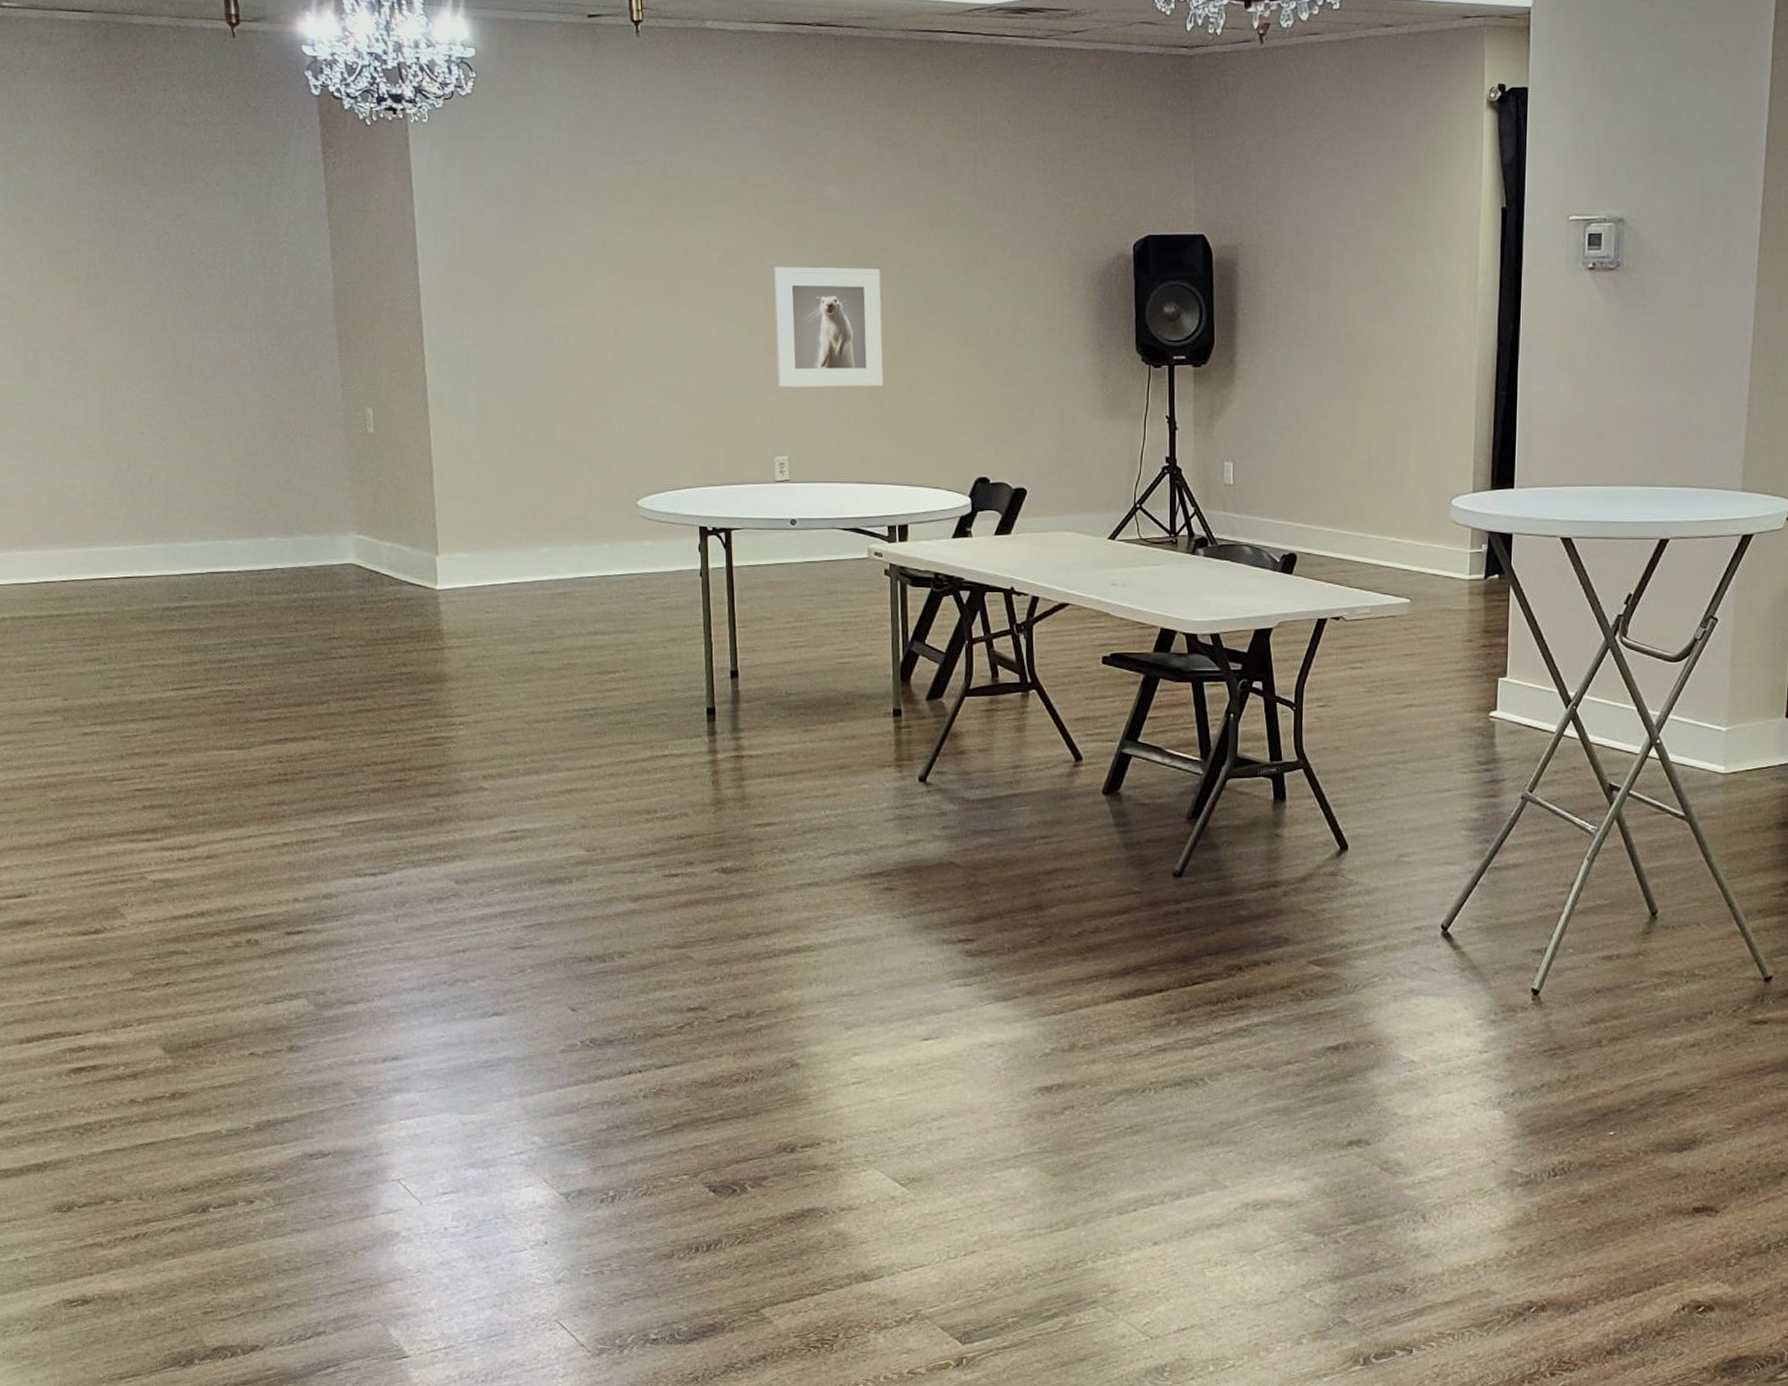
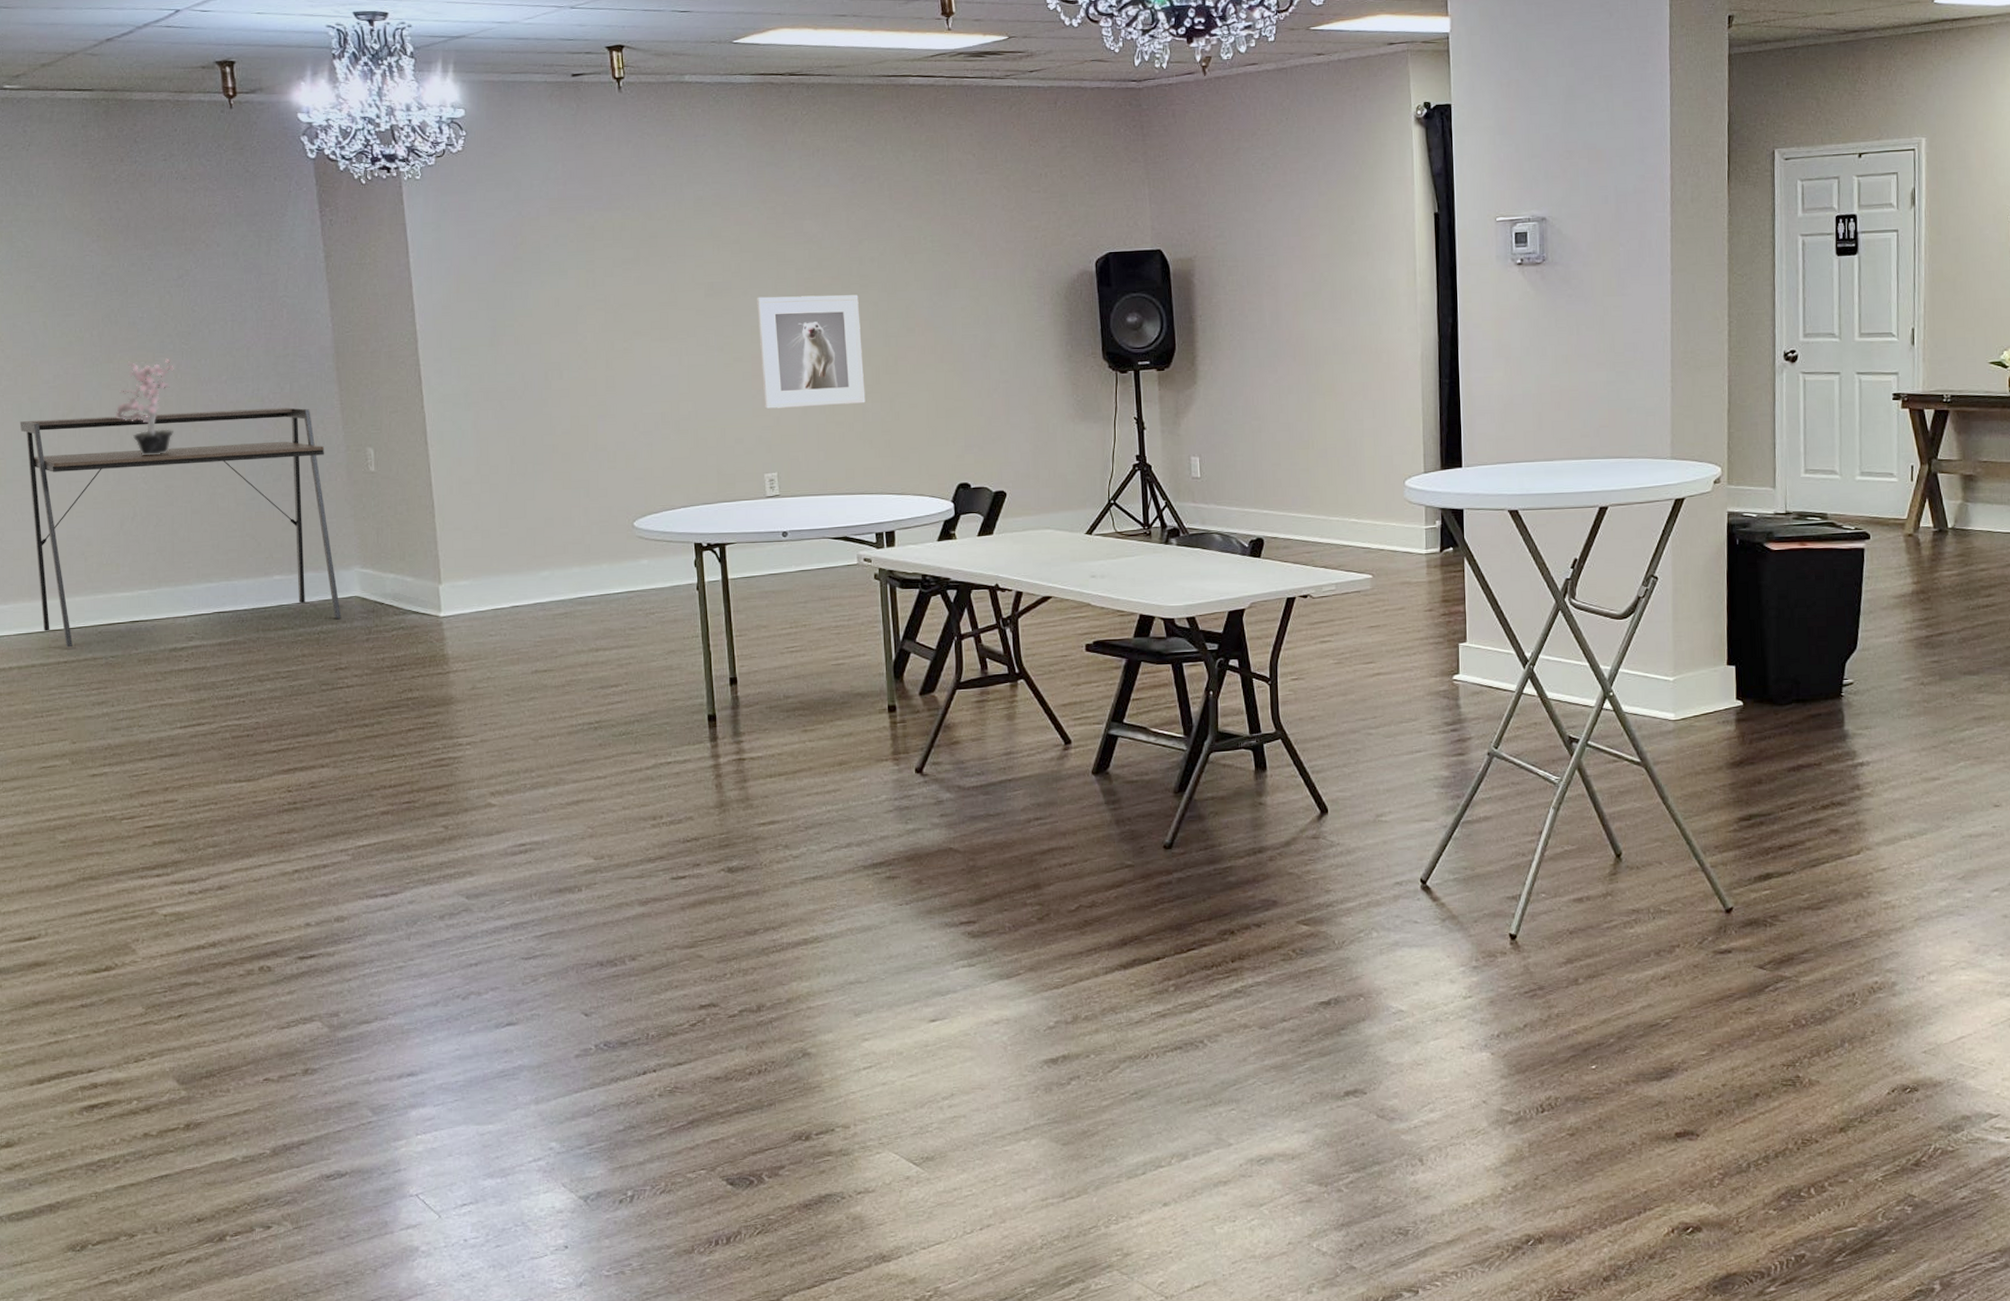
desk: none [15,360,336,601] -> present [19,407,341,648]
potted plant: none [111,302,171,405] -> present [115,357,174,456]

